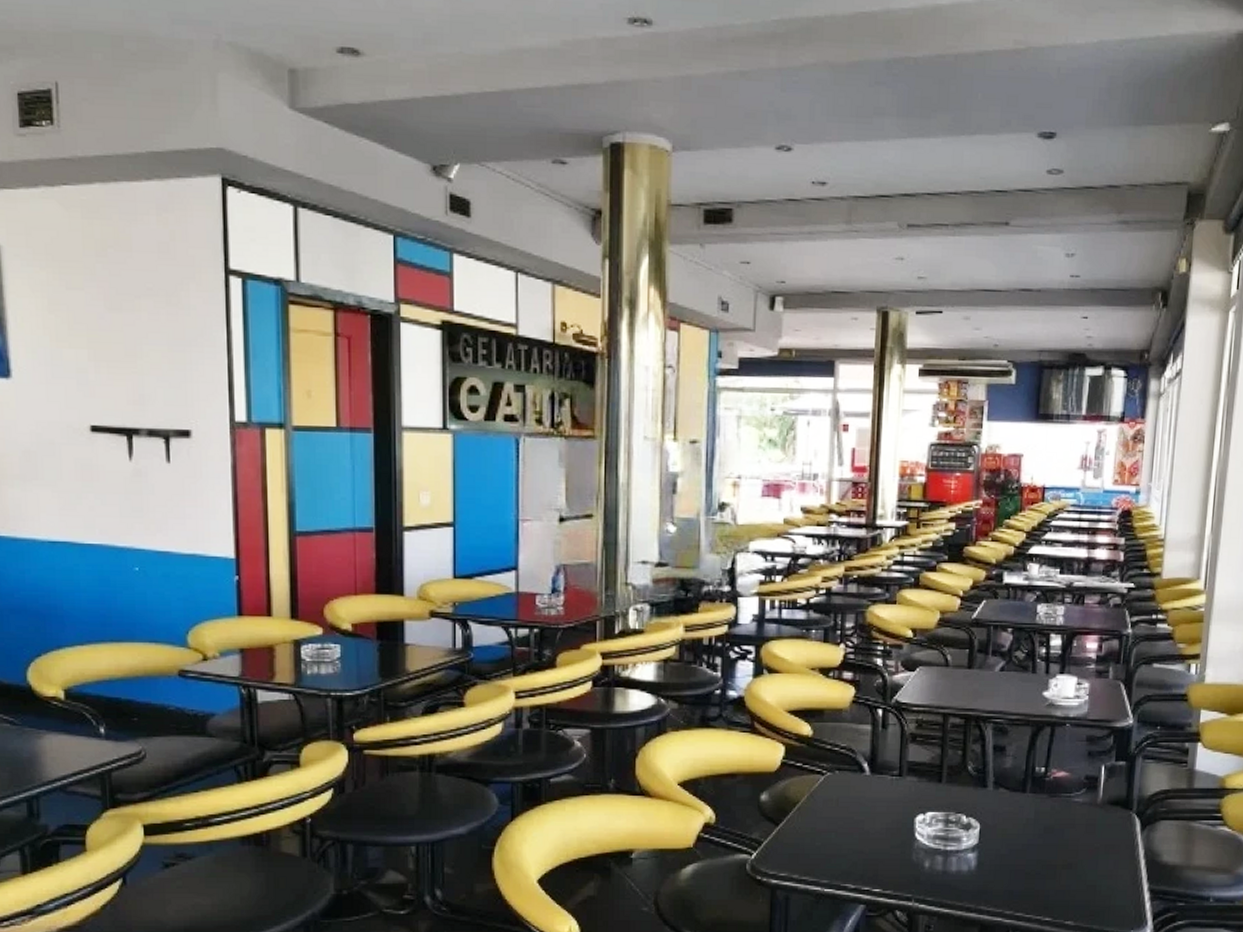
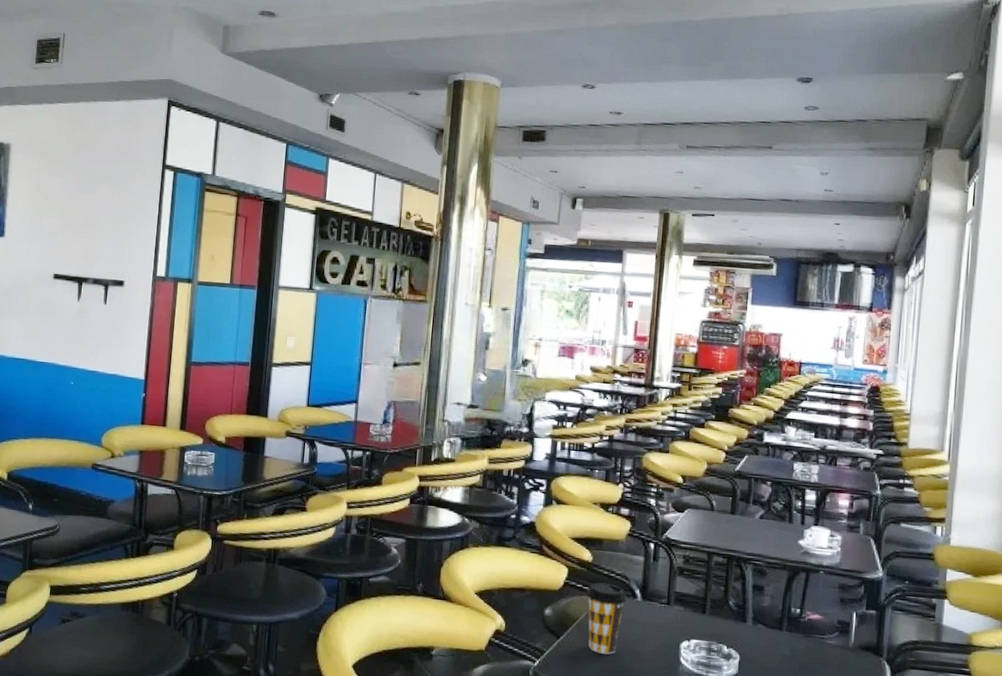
coffee cup: none [807,759,853,838] -> present [586,582,627,655]

